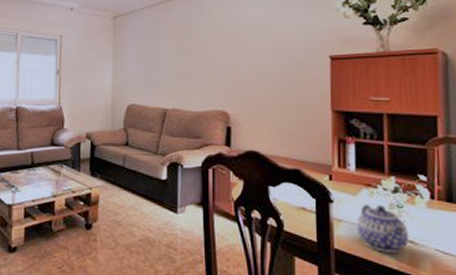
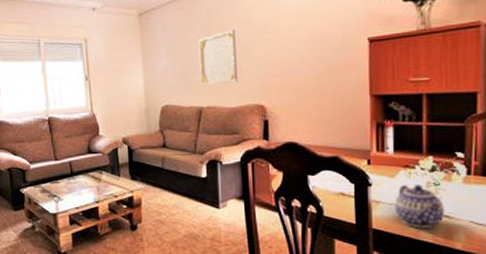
wall art: none [166,37,203,88] -> present [197,29,238,86]

